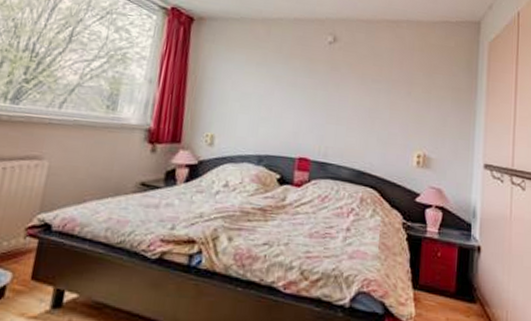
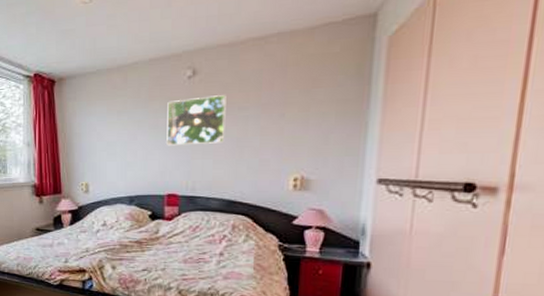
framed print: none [303,62,362,111] -> present [167,95,226,146]

